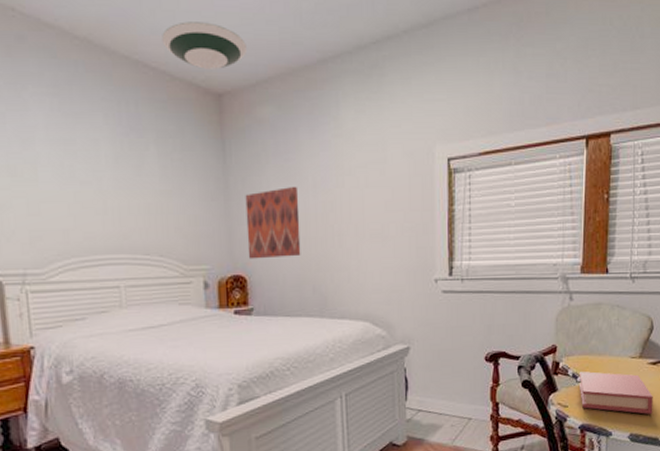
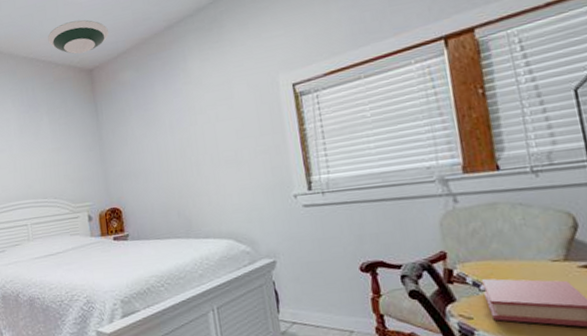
wall art: present [245,186,301,259] -> none [115,129,165,194]

